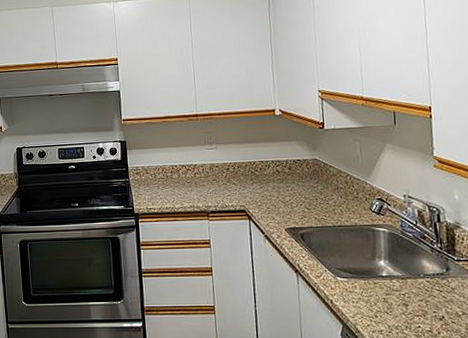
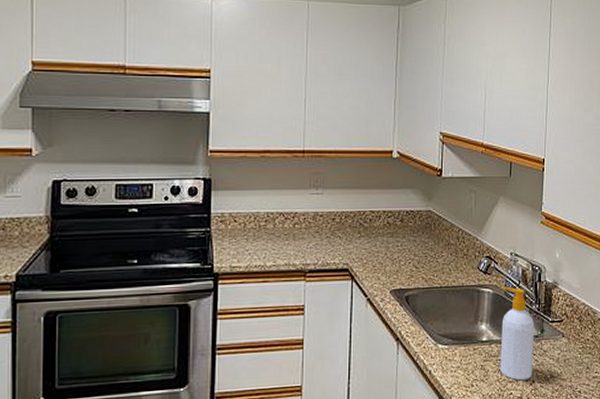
soap bottle: none [397,226,442,315] -> present [500,286,535,381]

